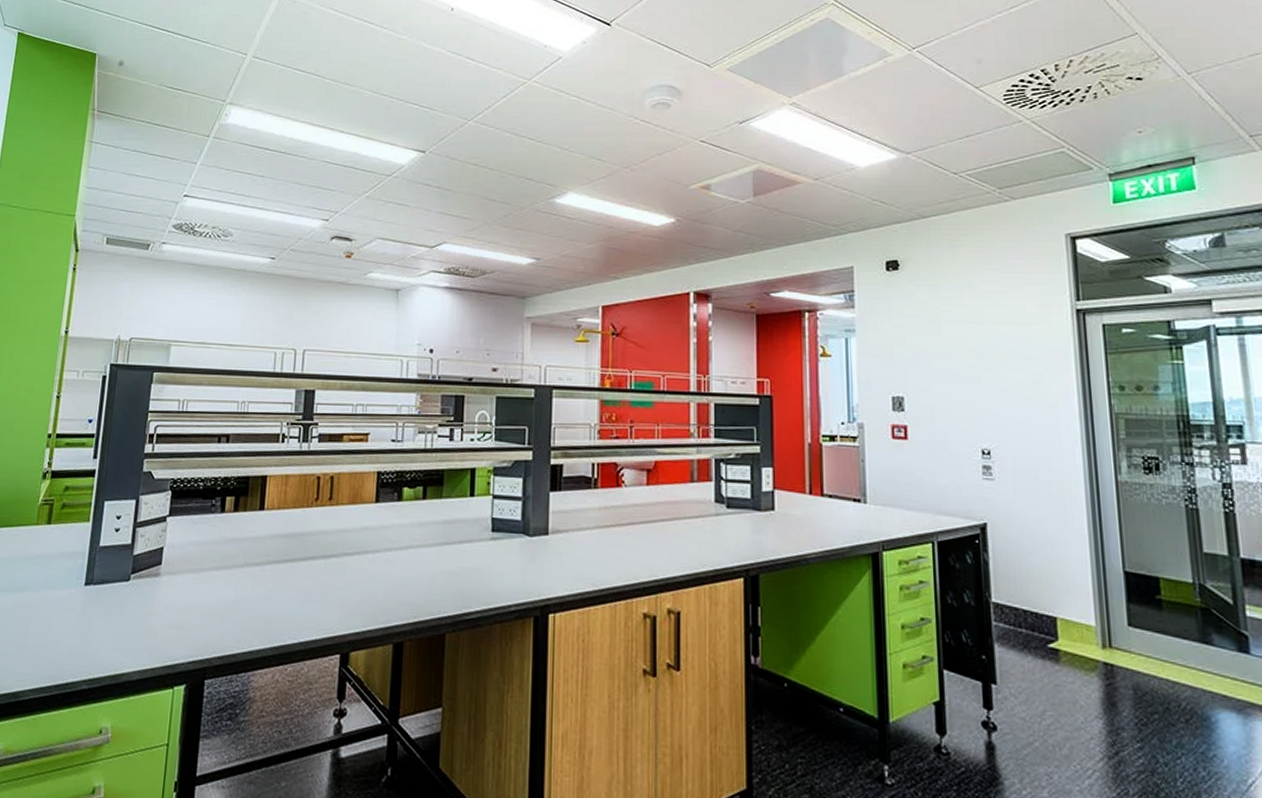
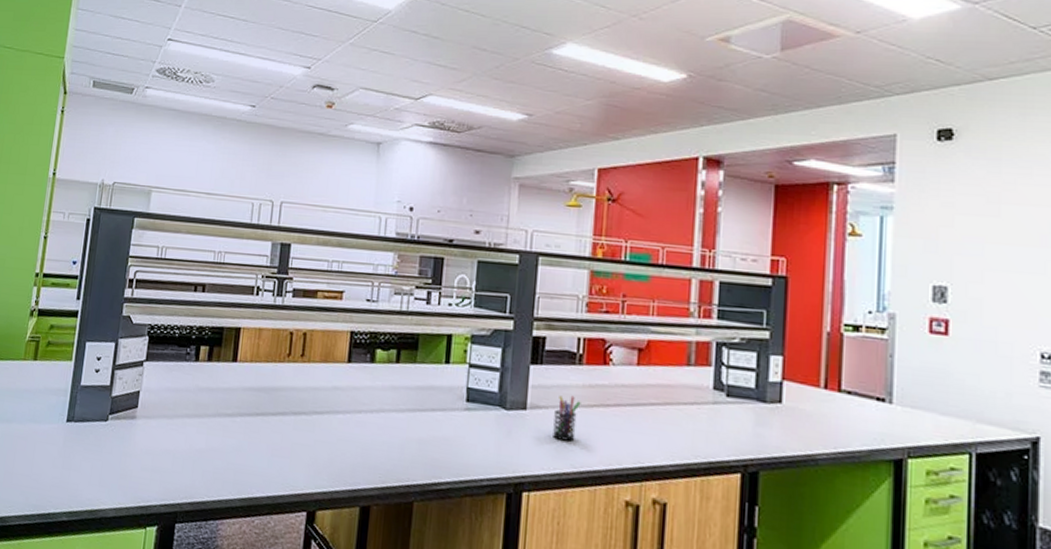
pen holder: none [574,518,598,562] -> present [553,395,581,442]

